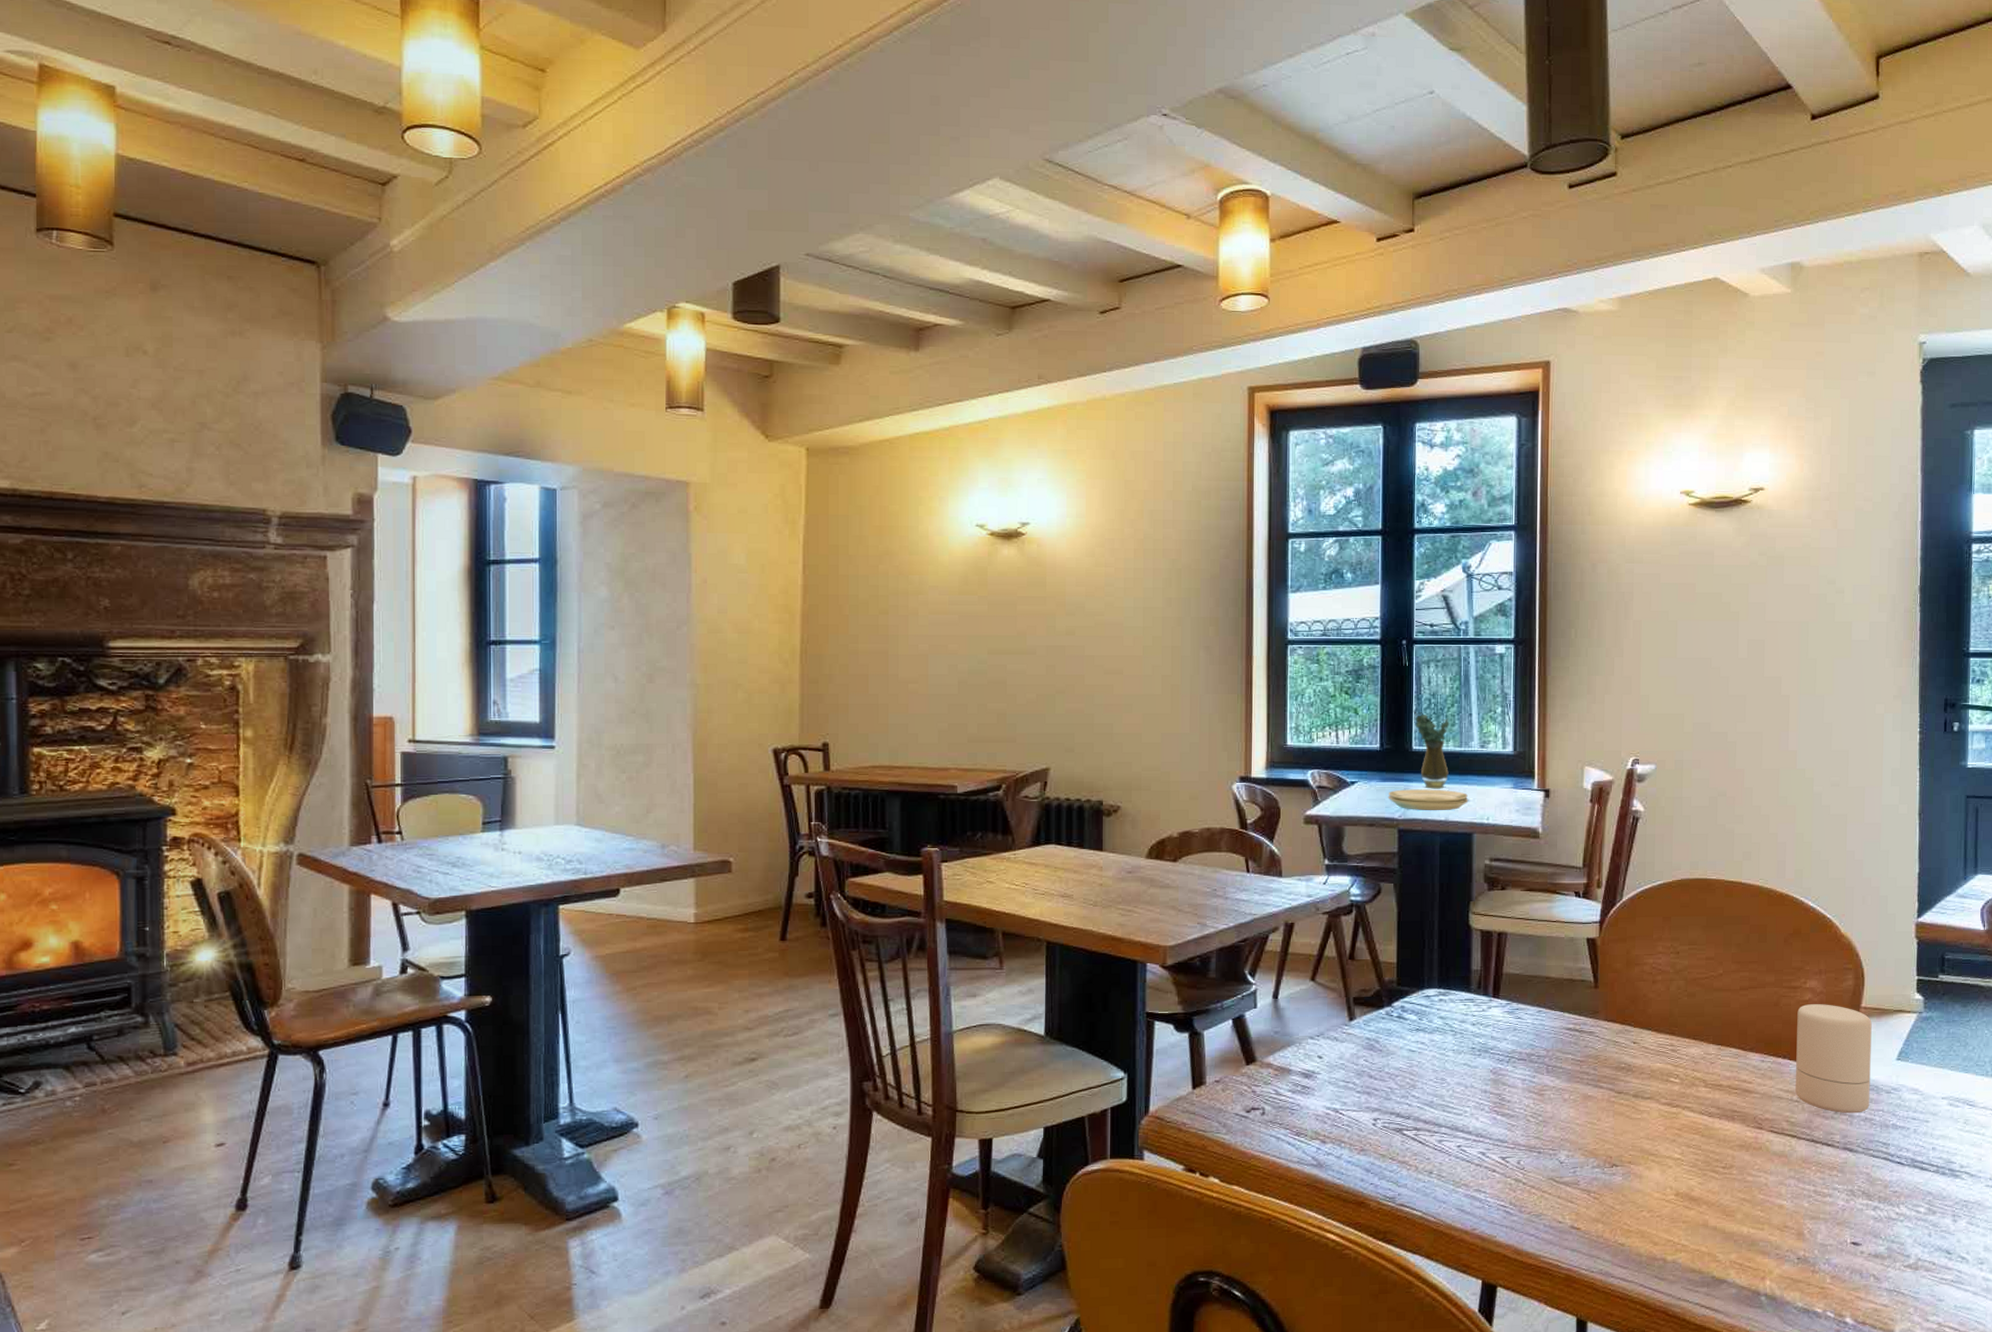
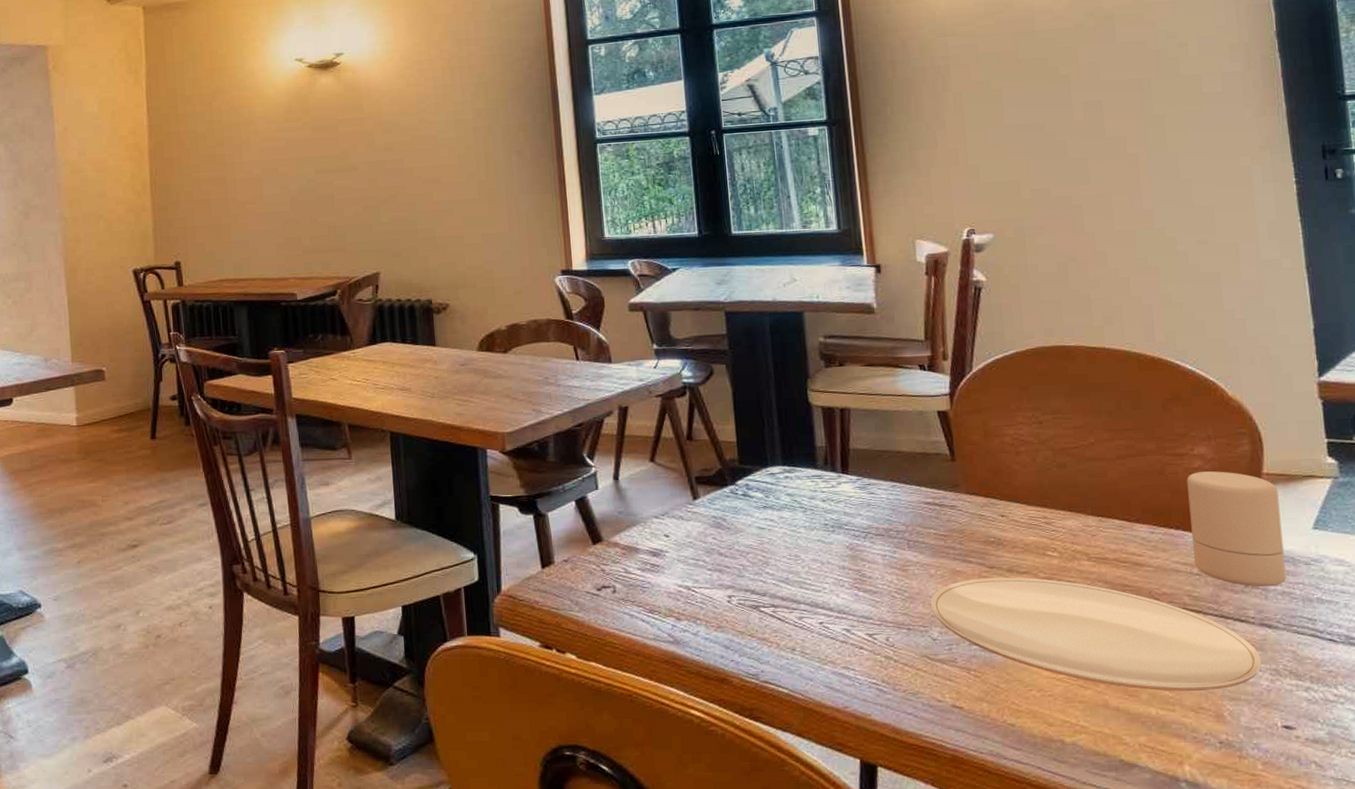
plate: present [1388,789,1469,811] -> none [711,271,796,293]
vase: present [1413,710,1449,789] -> none [729,196,772,271]
plate: none [1561,1102,1841,1211] -> present [930,577,1263,691]

